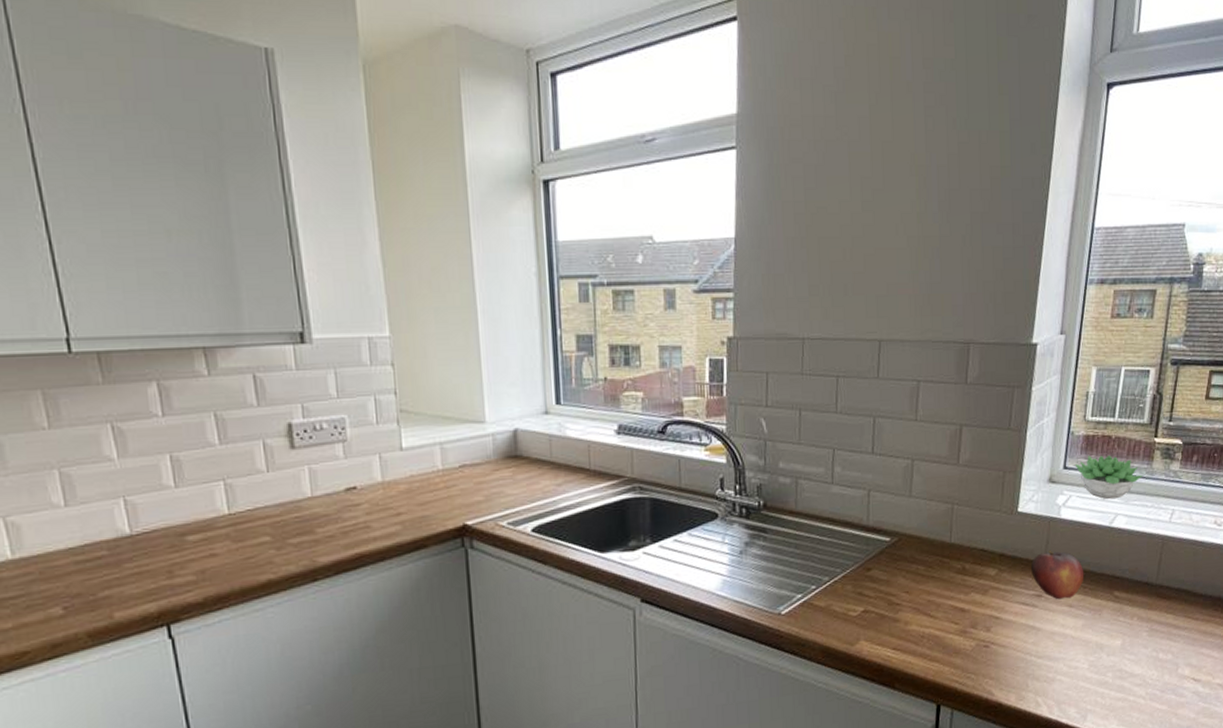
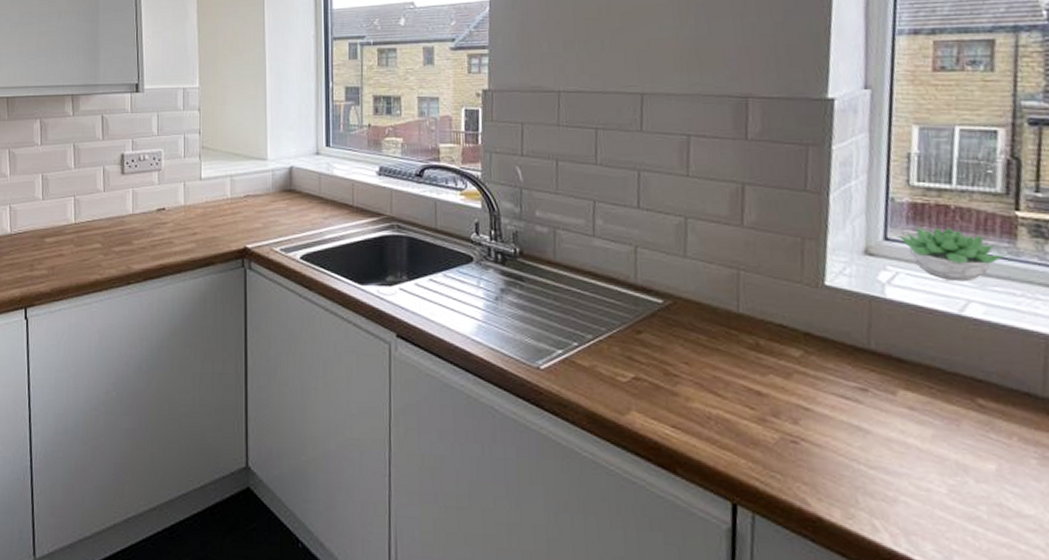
fruit: present [1031,549,1084,600] -> none [849,335,929,399]

